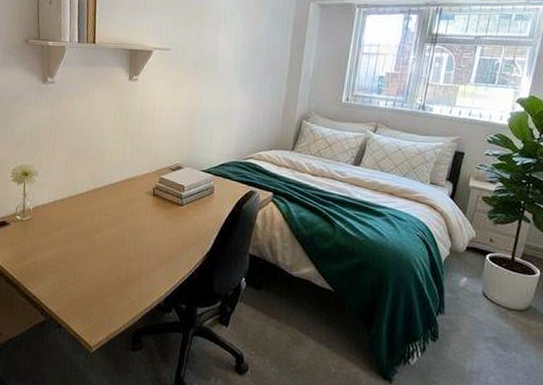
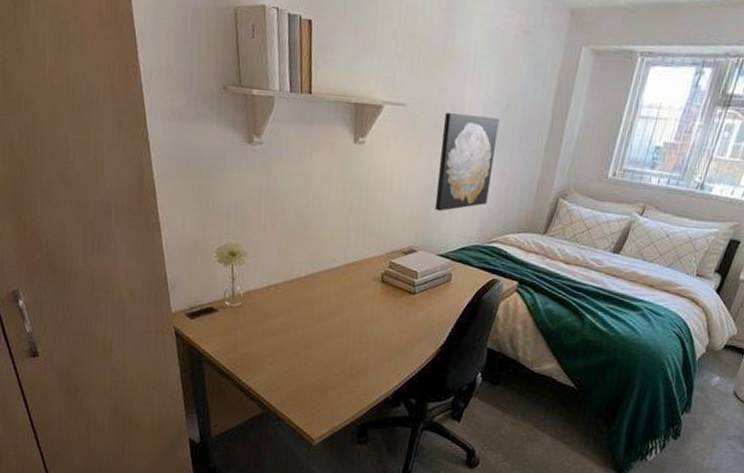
wall art: none [197,54,248,134] -> present [434,112,500,211]

